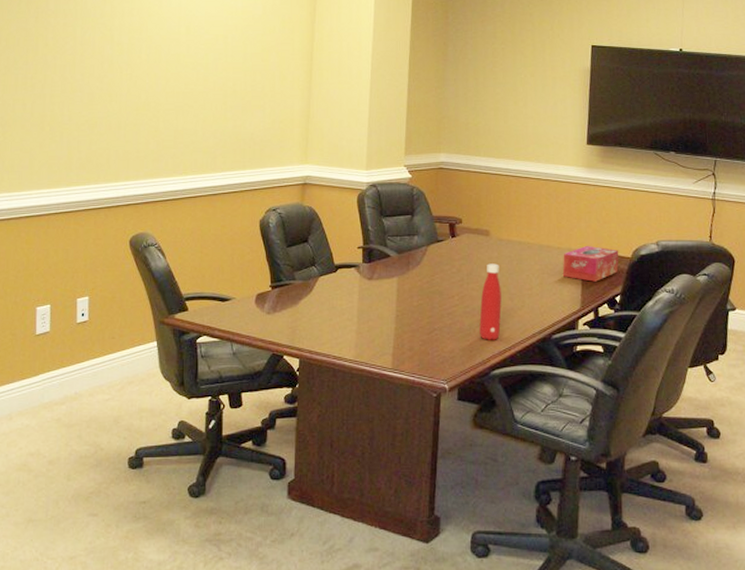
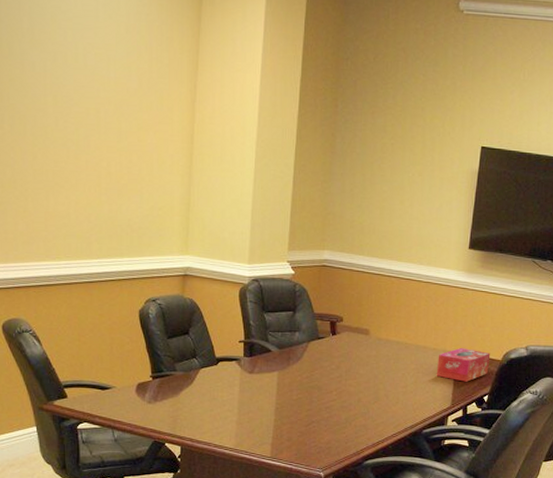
bottle: present [479,263,502,340] -> none [355,361,378,433]

